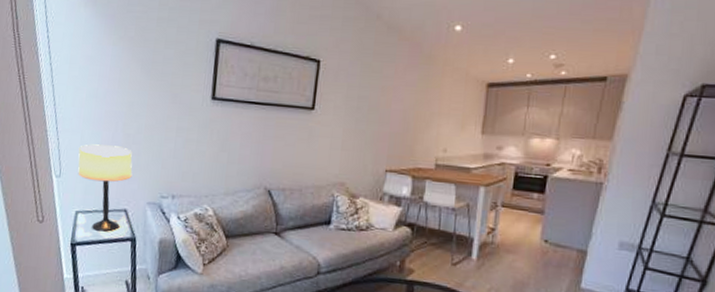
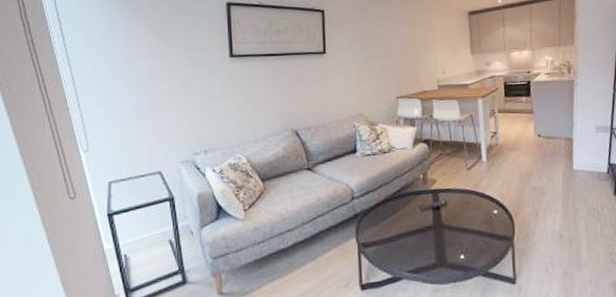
table lamp: present [78,144,133,232] -> none [103,113,162,197]

